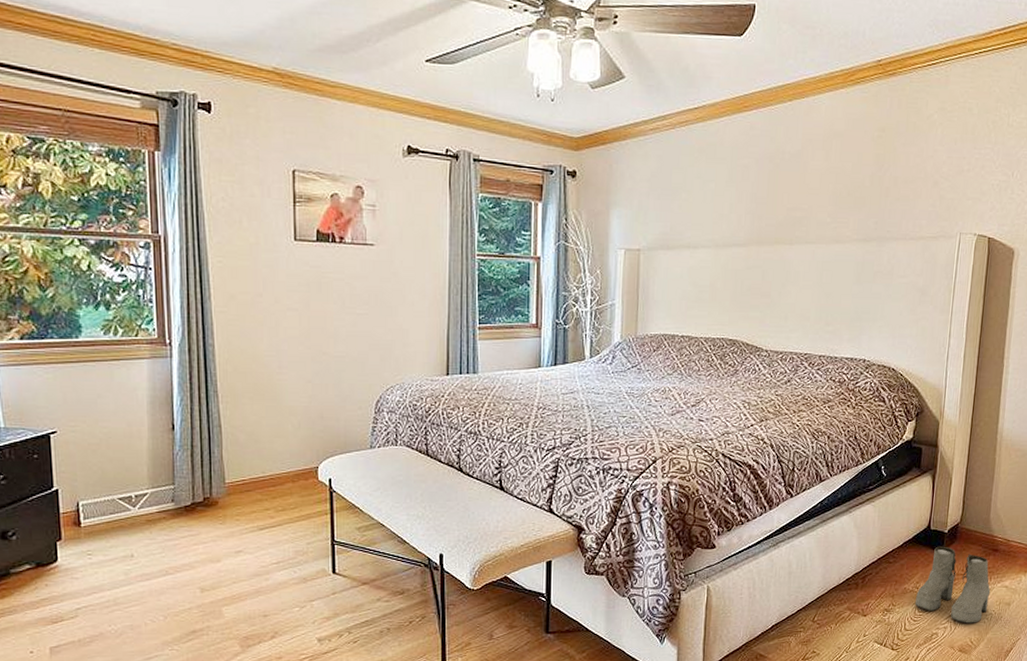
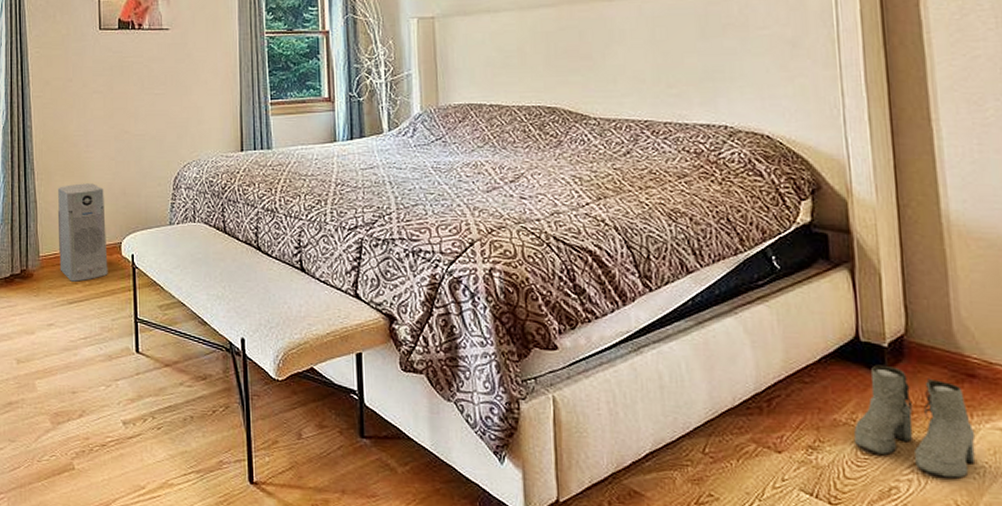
air purifier: none [246,407,303,508] -> present [57,183,108,282]

